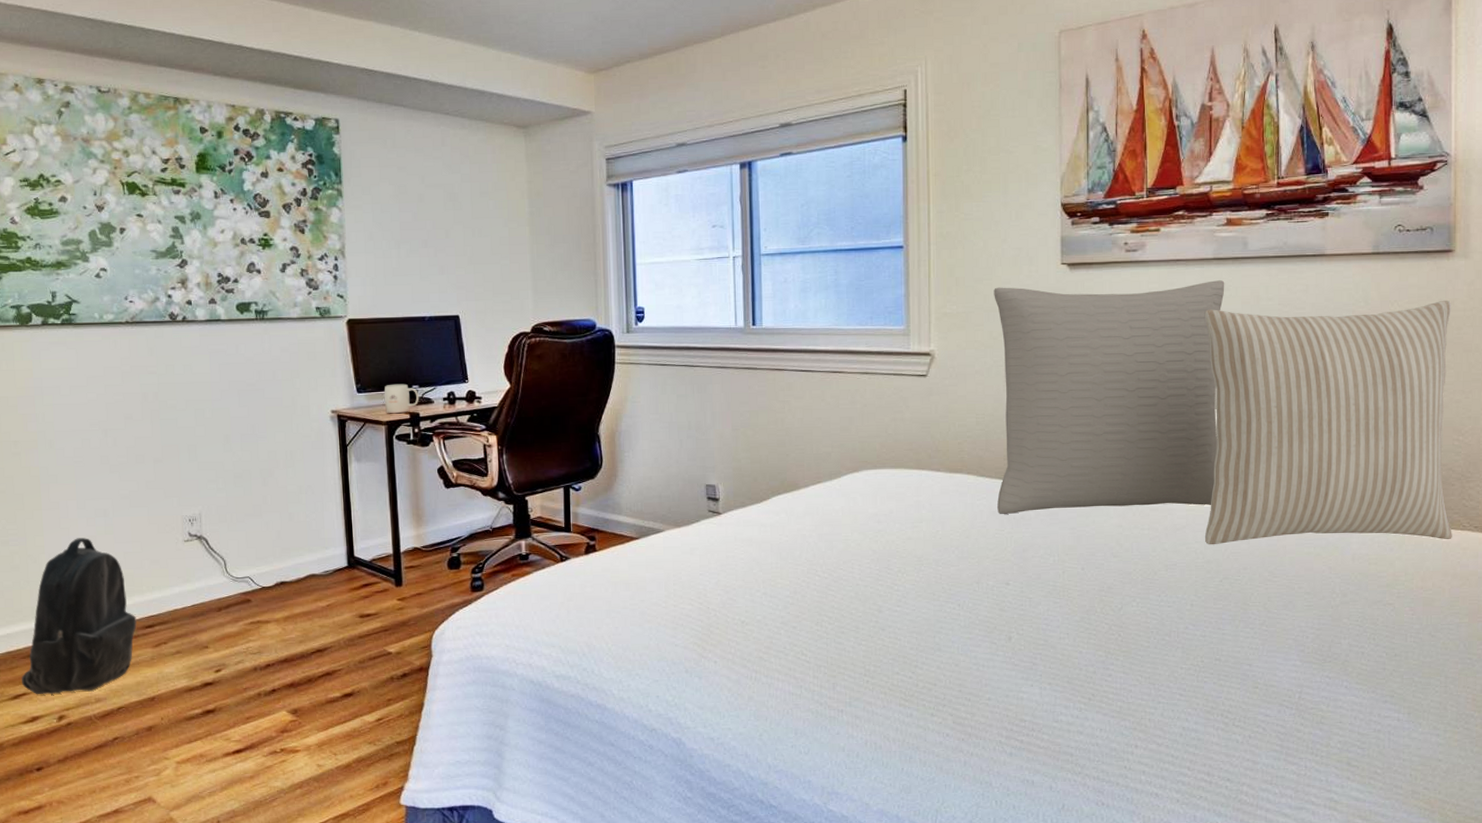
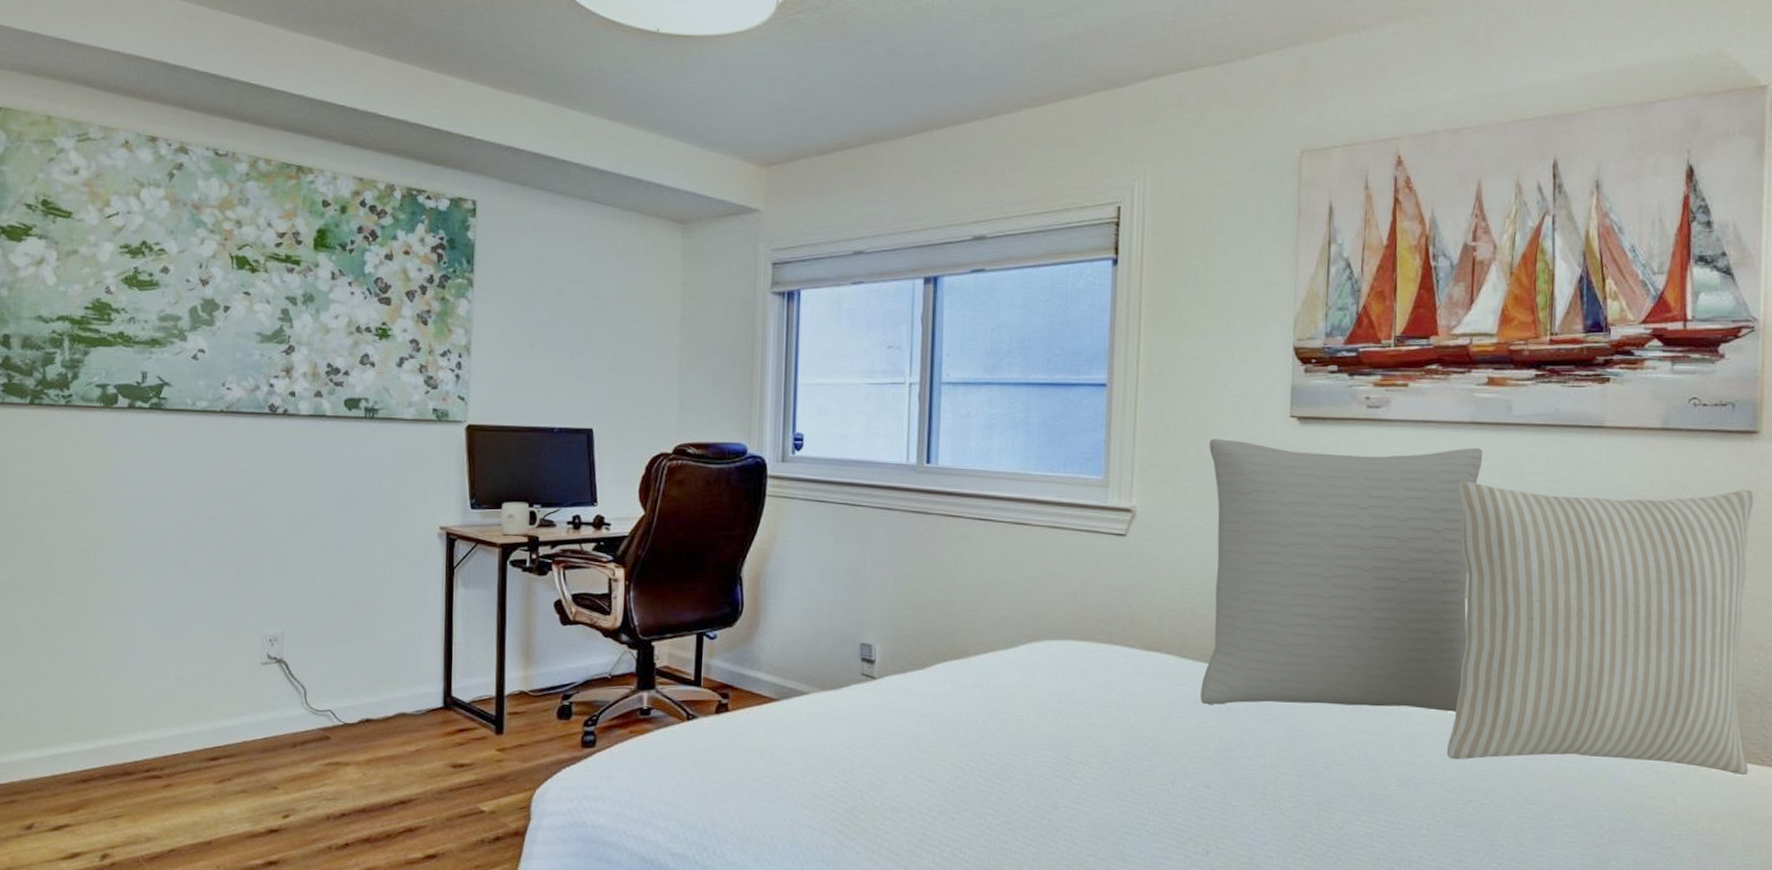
backpack: present [22,538,137,695] -> none [65,651,200,828]

